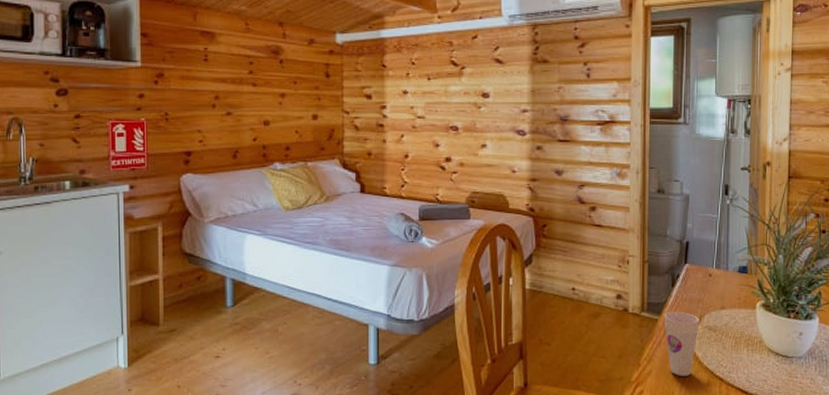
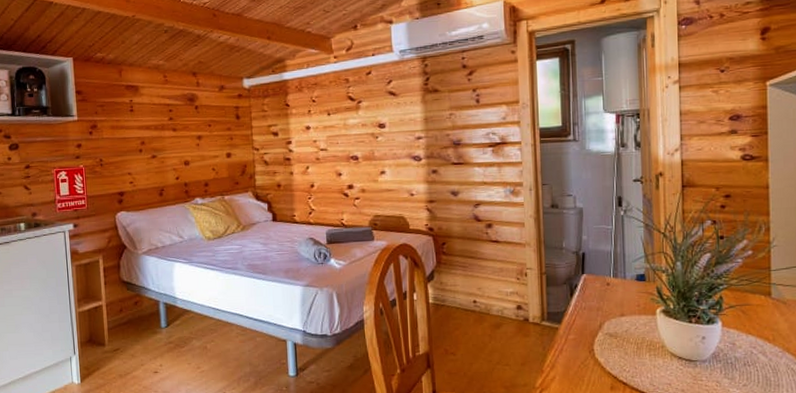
cup: present [664,311,699,376] -> none [564,319,600,381]

